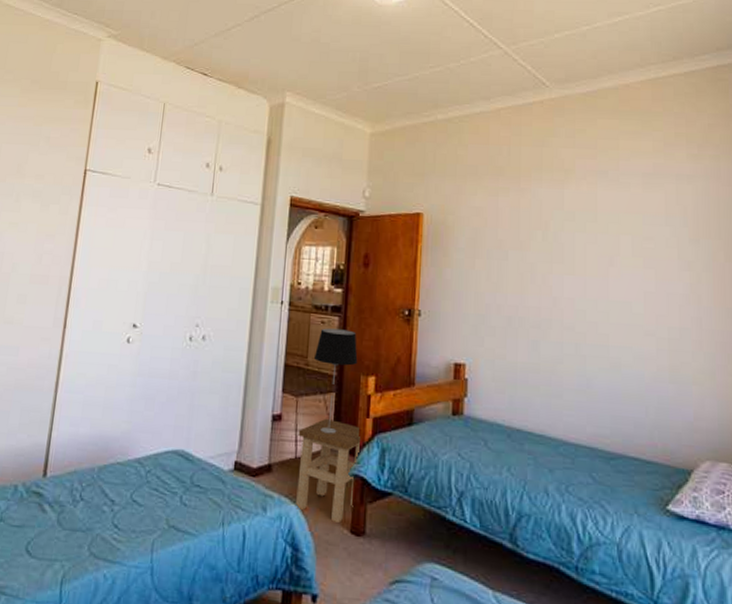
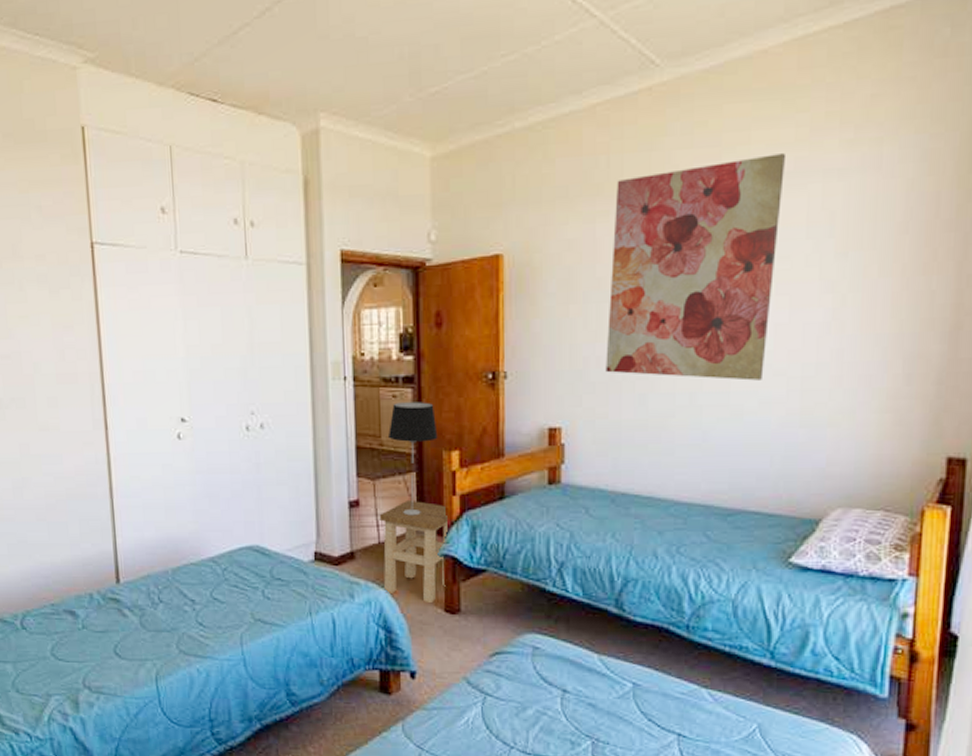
wall art: none [504,159,647,338] -> present [606,154,787,381]

